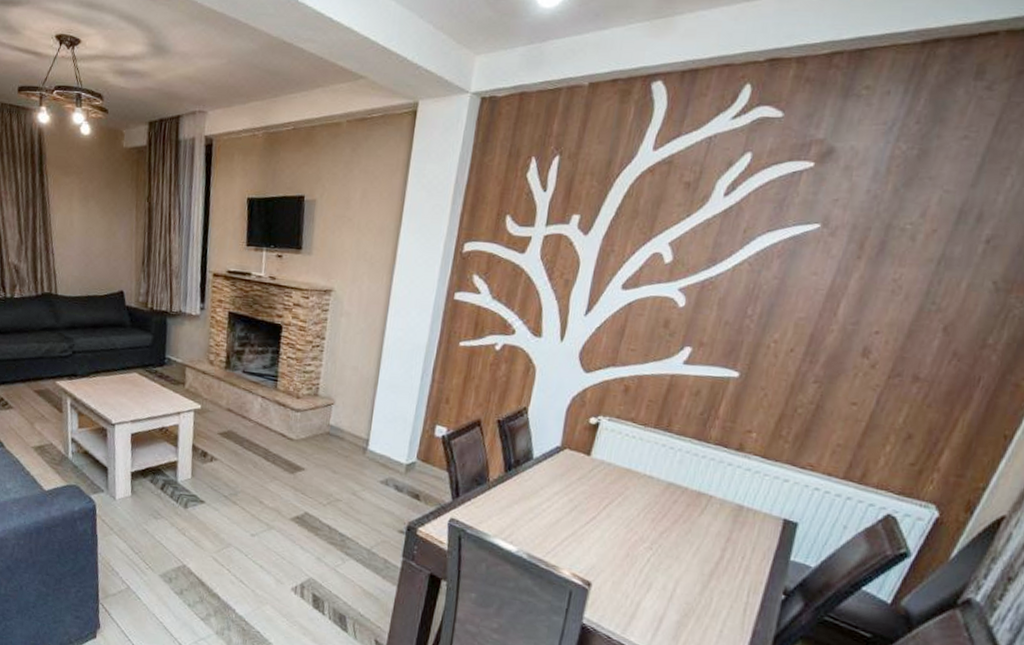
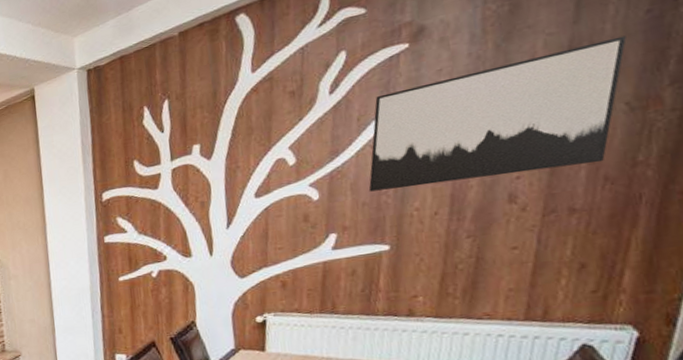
wall art: none [734,211,1013,336] -> present [368,35,627,192]

